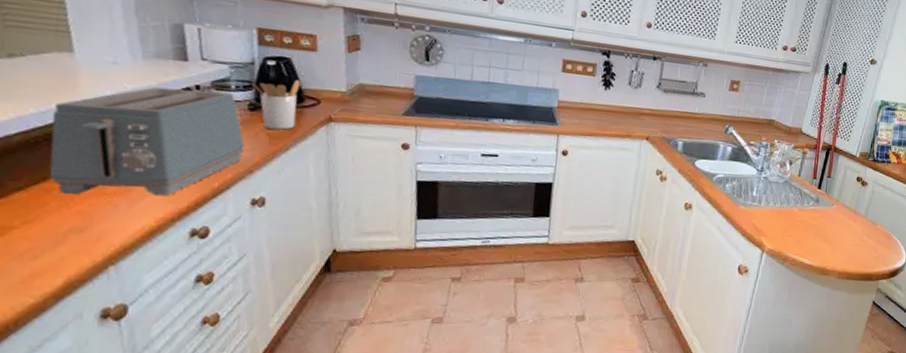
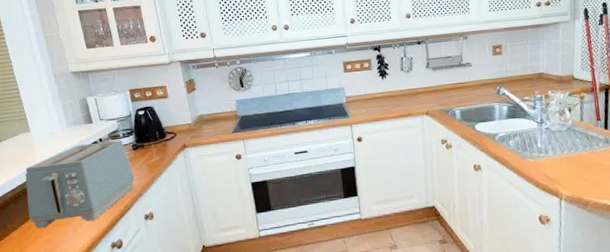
utensil holder: present [252,80,301,130] -> none [132,121,163,161]

